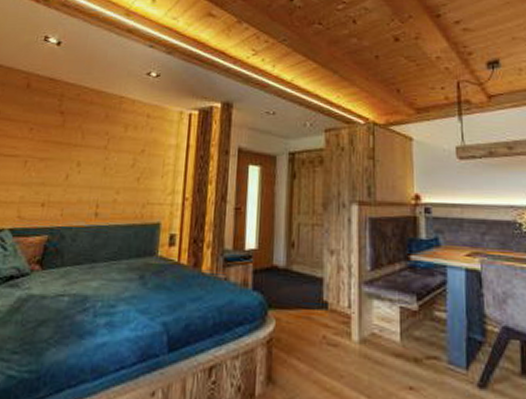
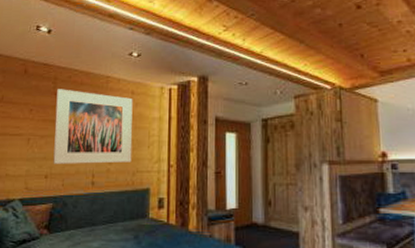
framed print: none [52,107,148,193] -> present [53,89,133,164]

